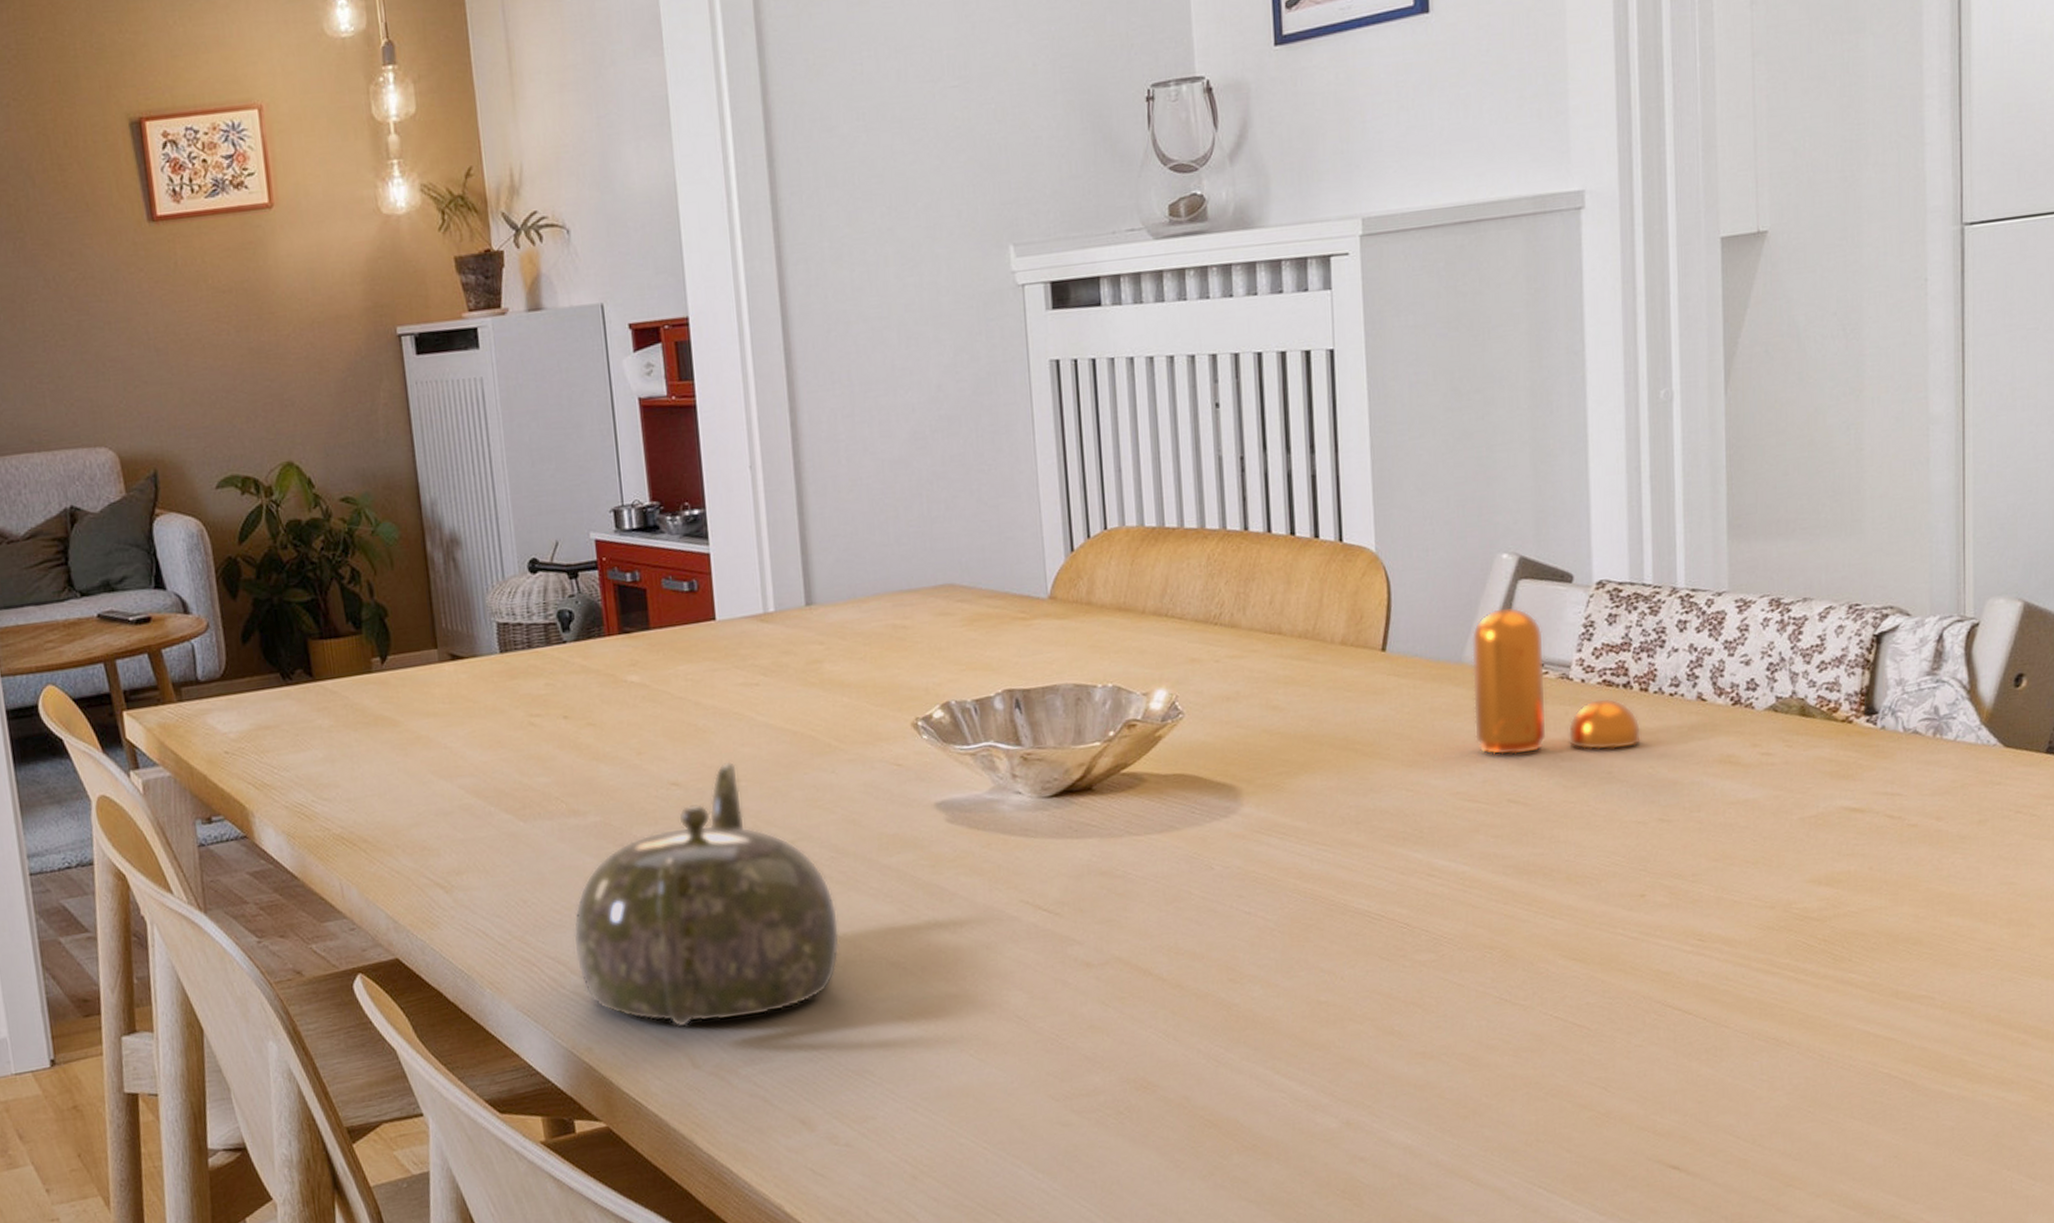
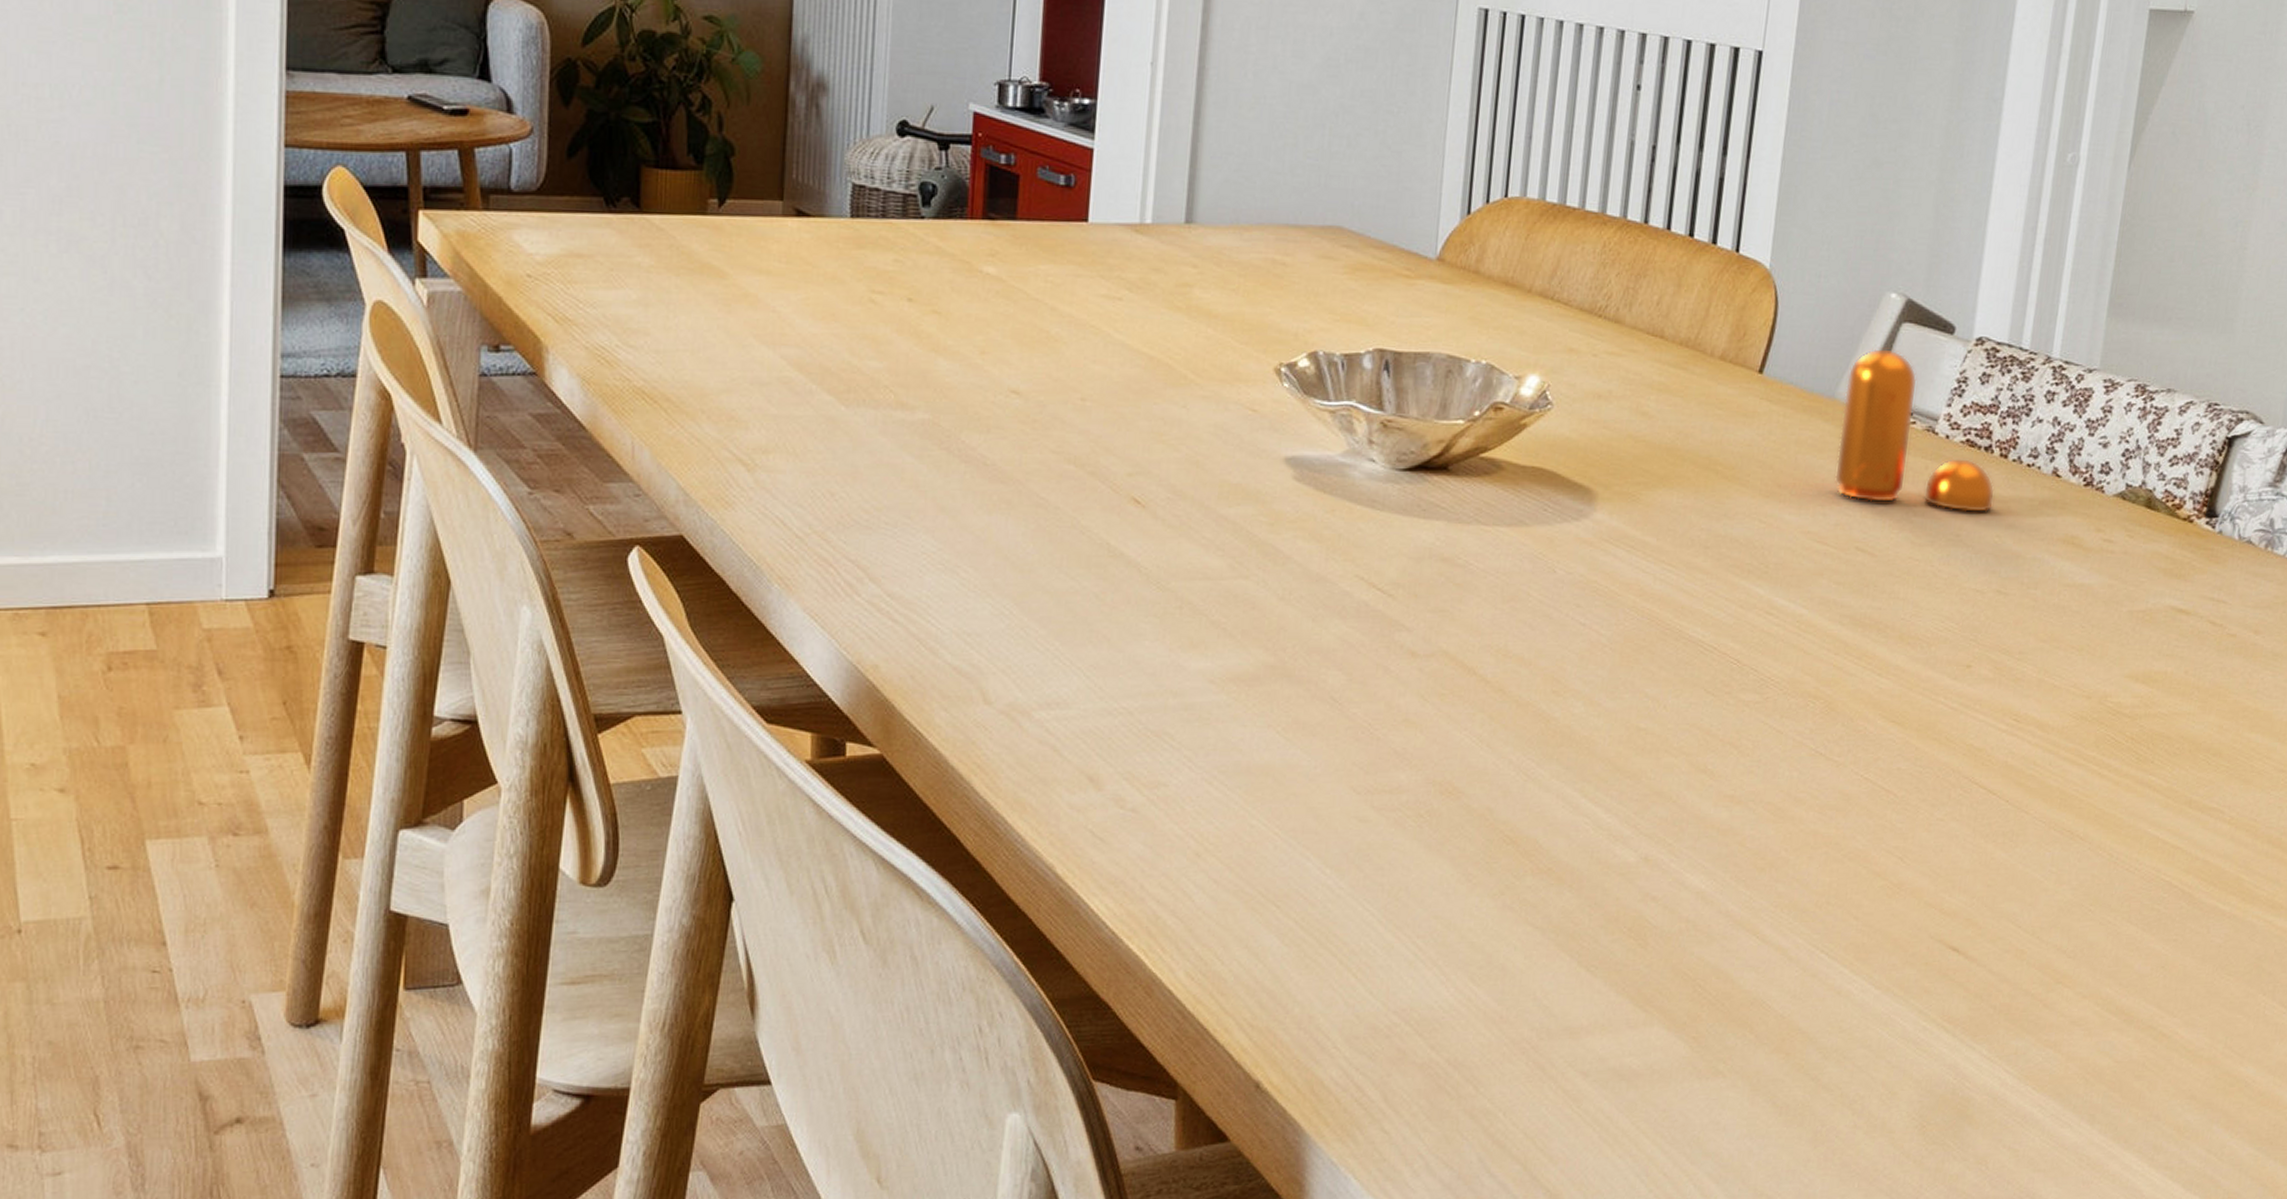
teapot: present [573,761,840,1026] -> none [877,377,1164,657]

